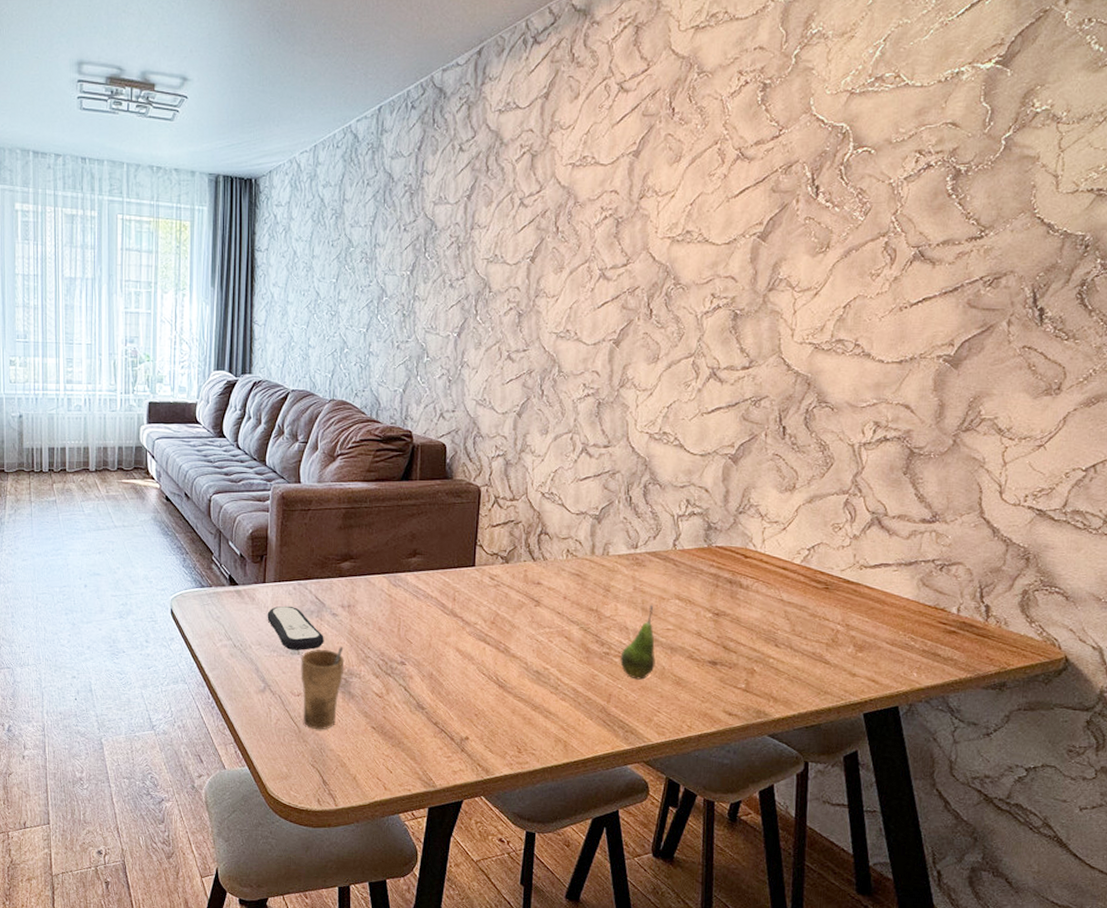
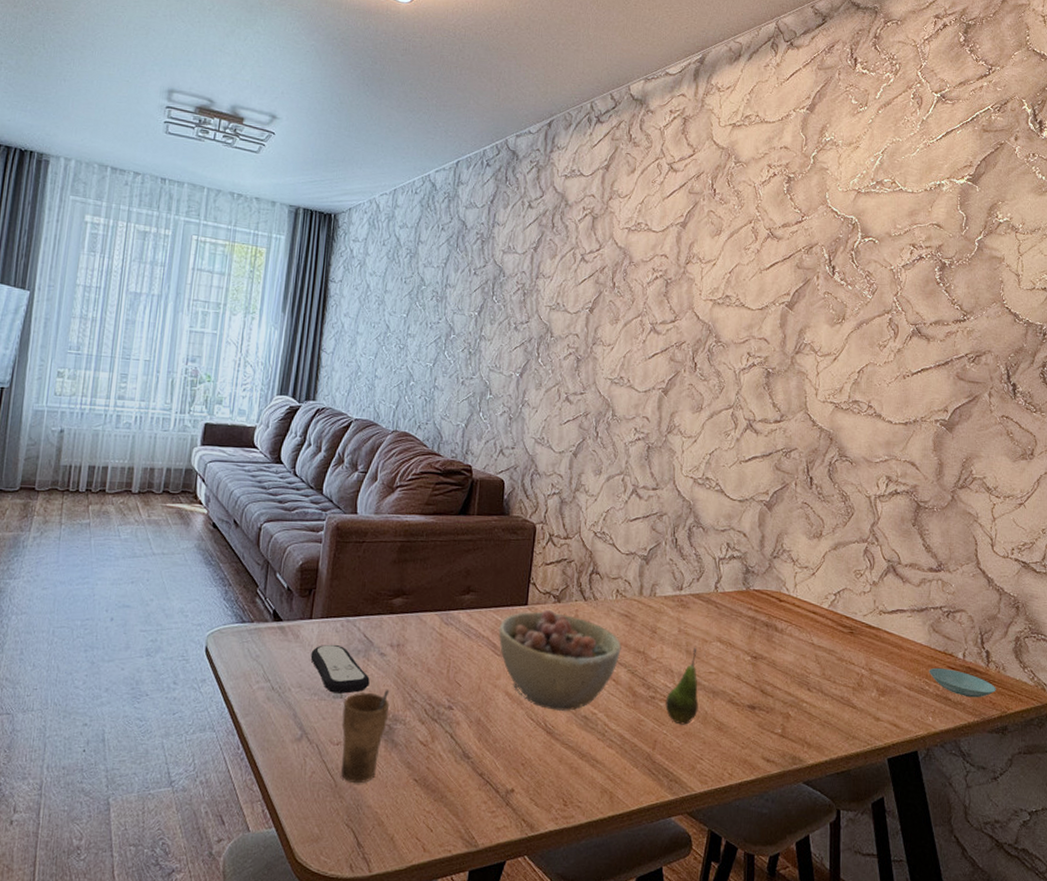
bowl: none [447,571,573,666] -> present [498,610,621,711]
saucer: none [915,622,996,654] -> present [929,667,996,698]

